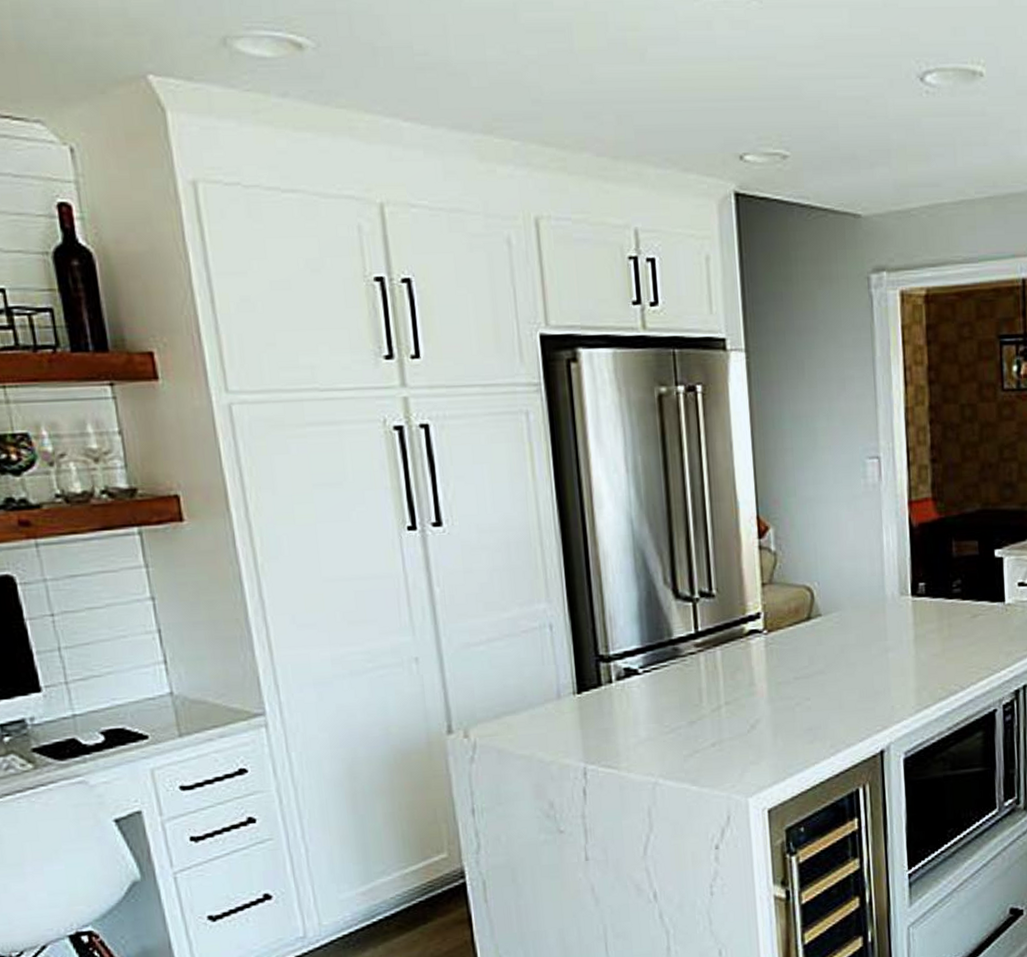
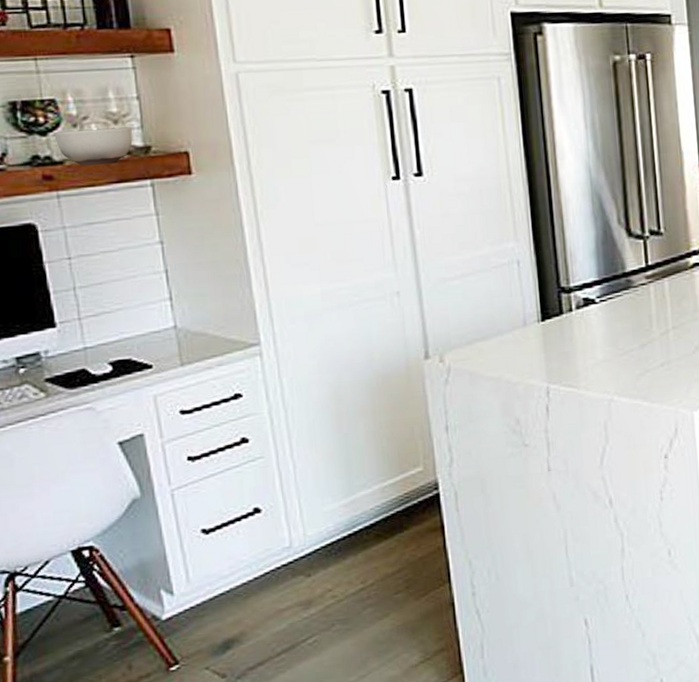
bowl: none [28,466,116,510] -> present [54,127,133,166]

